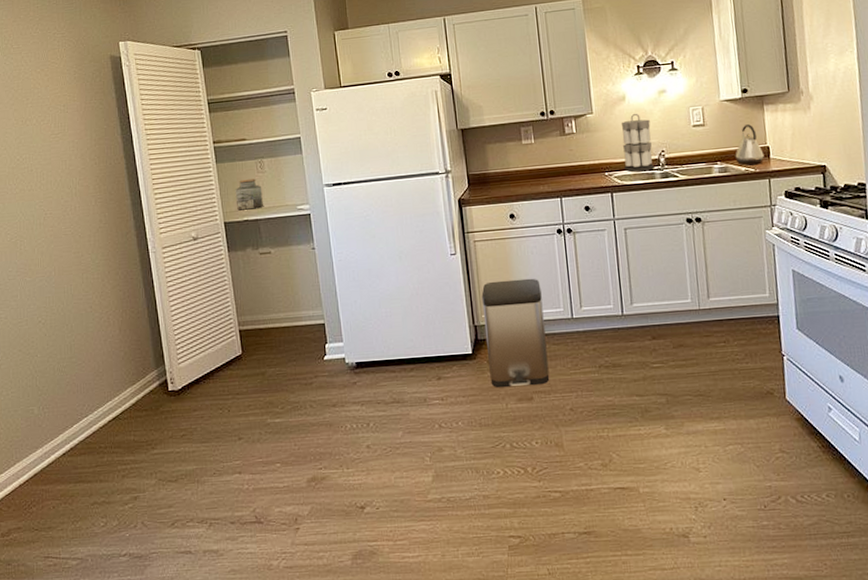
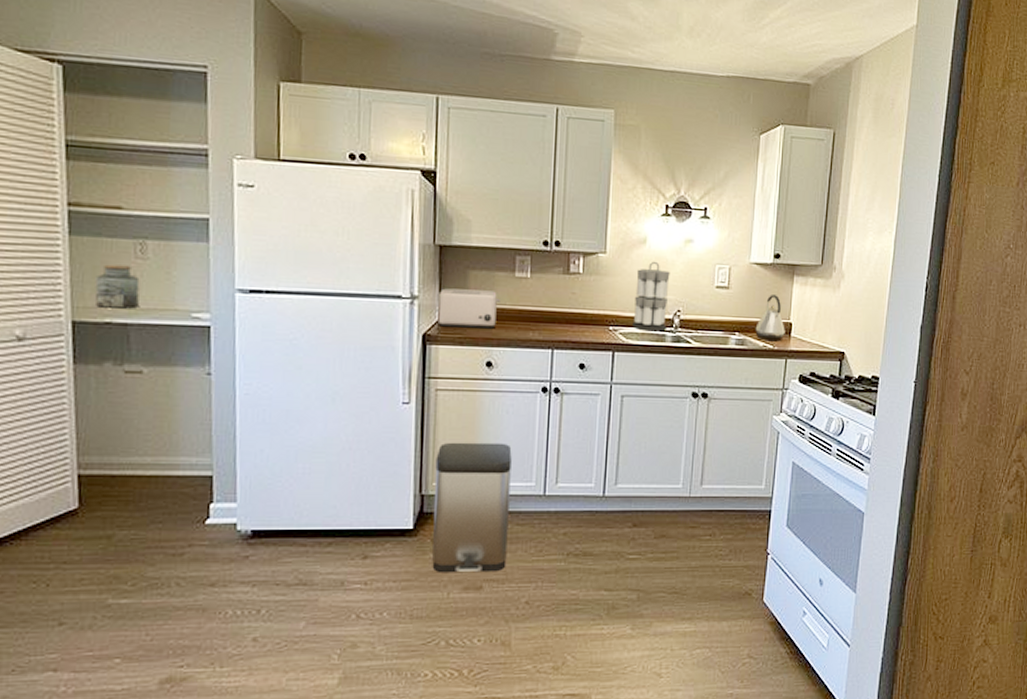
toaster: none [466,158,514,193] -> present [438,288,500,329]

